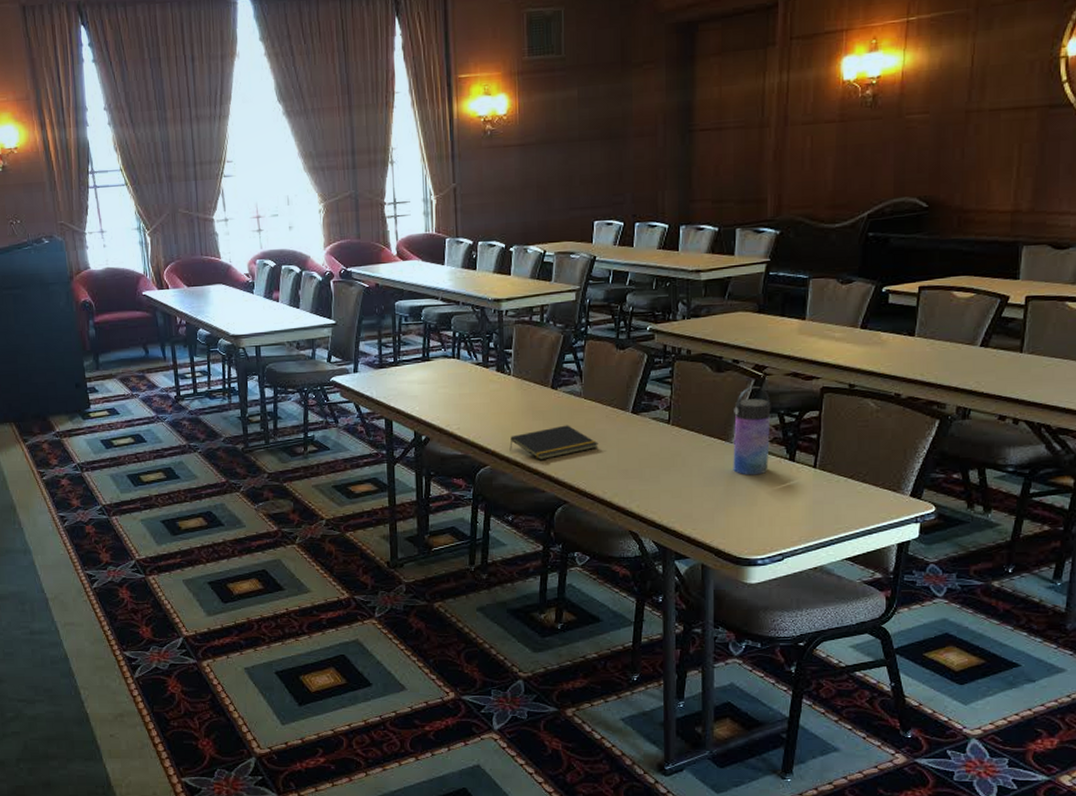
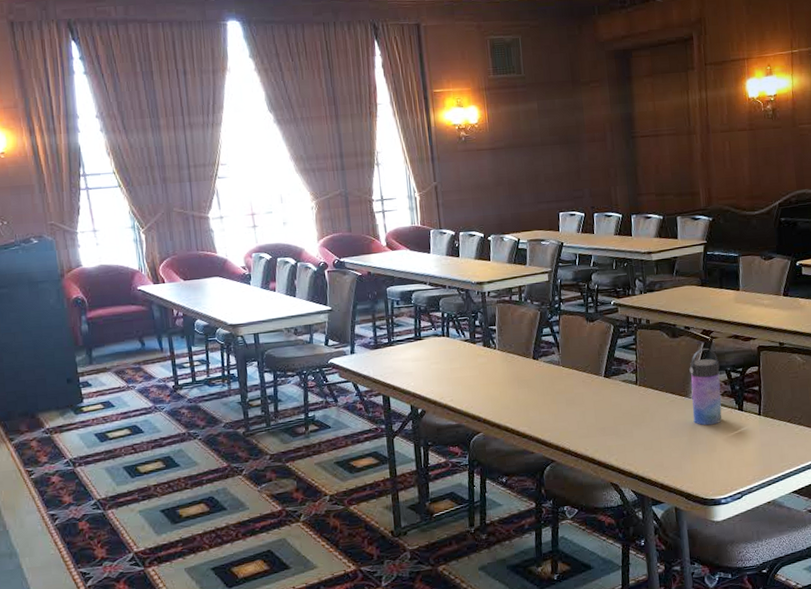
notepad: present [509,425,598,461] -> none [499,391,578,425]

